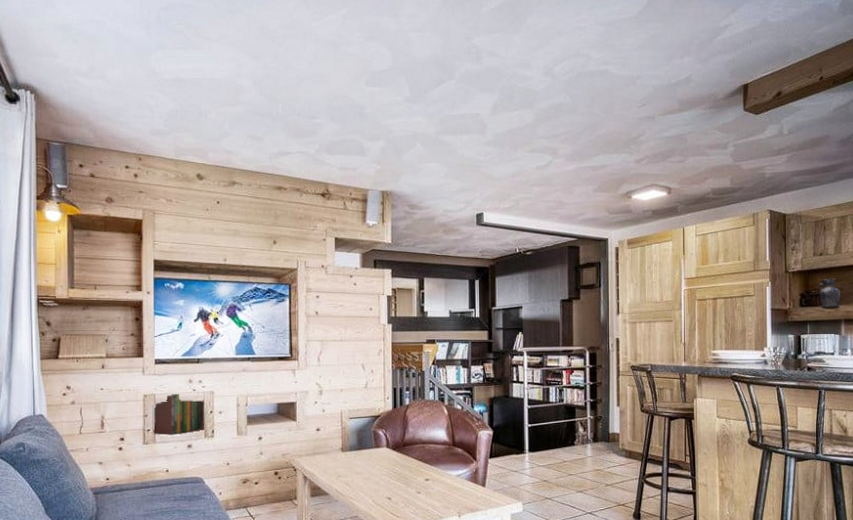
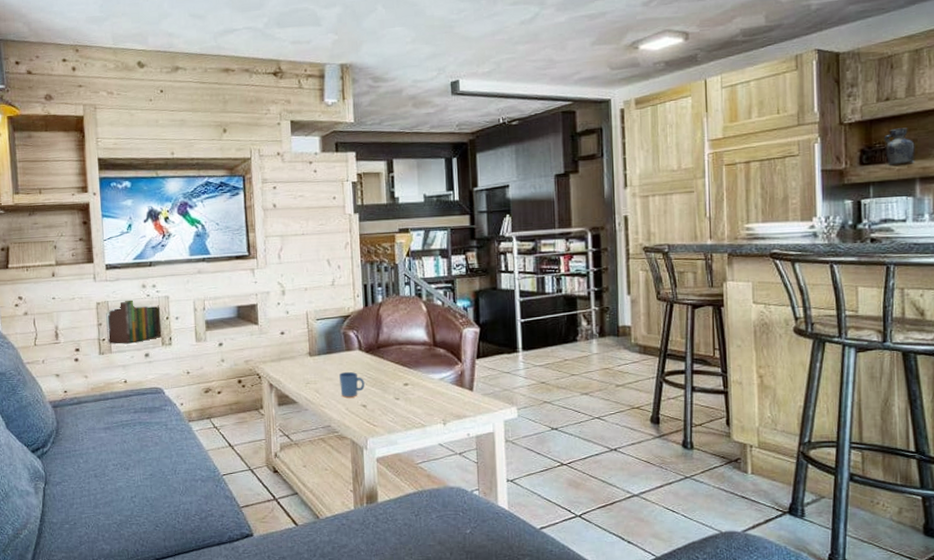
mug: none [368,467,390,491] -> present [339,372,365,398]

